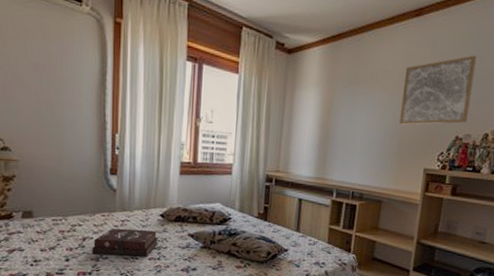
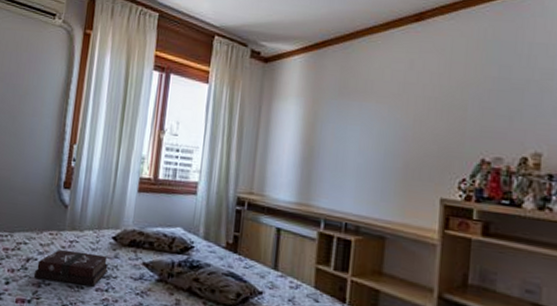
wall art: present [399,55,477,125] -> none [403,63,500,144]

